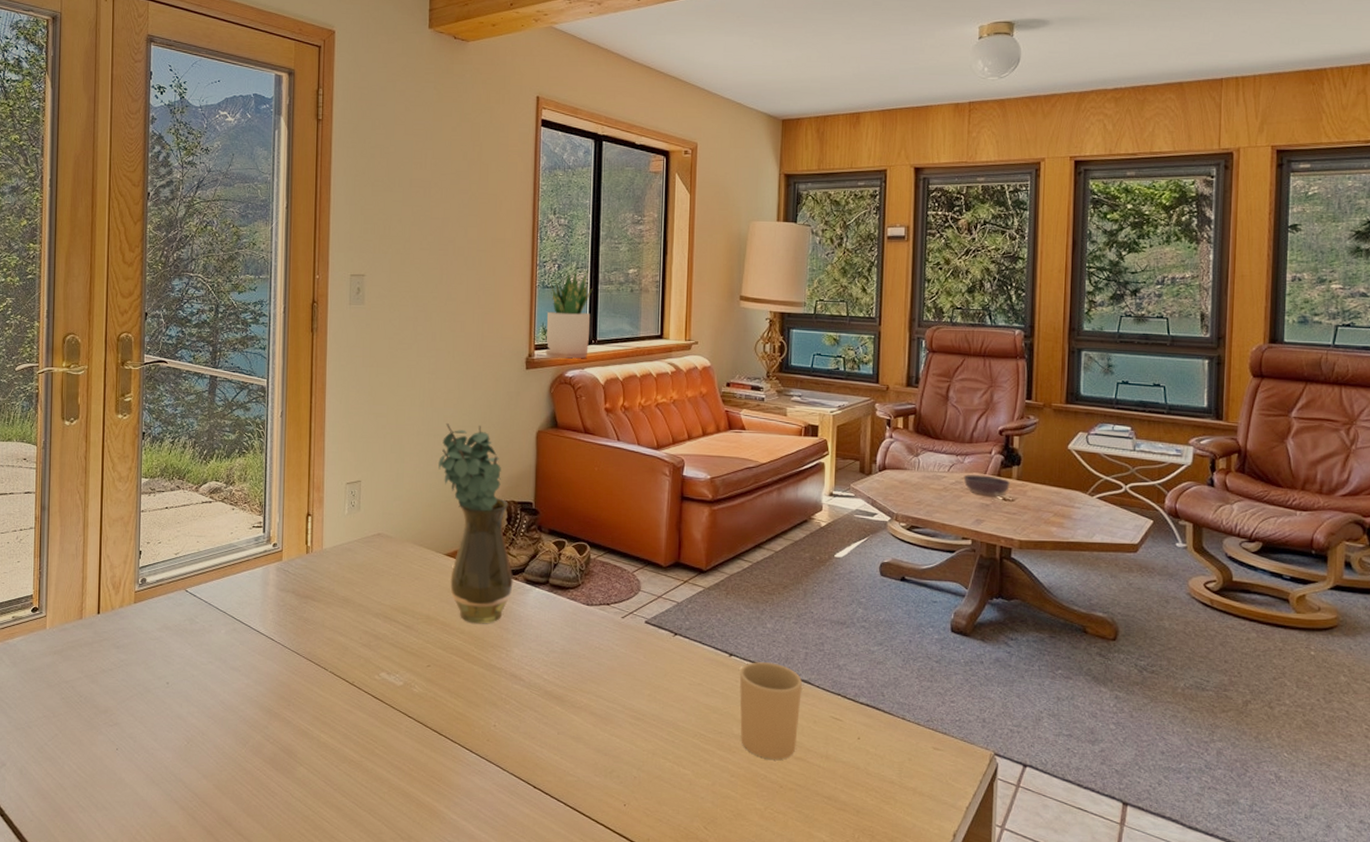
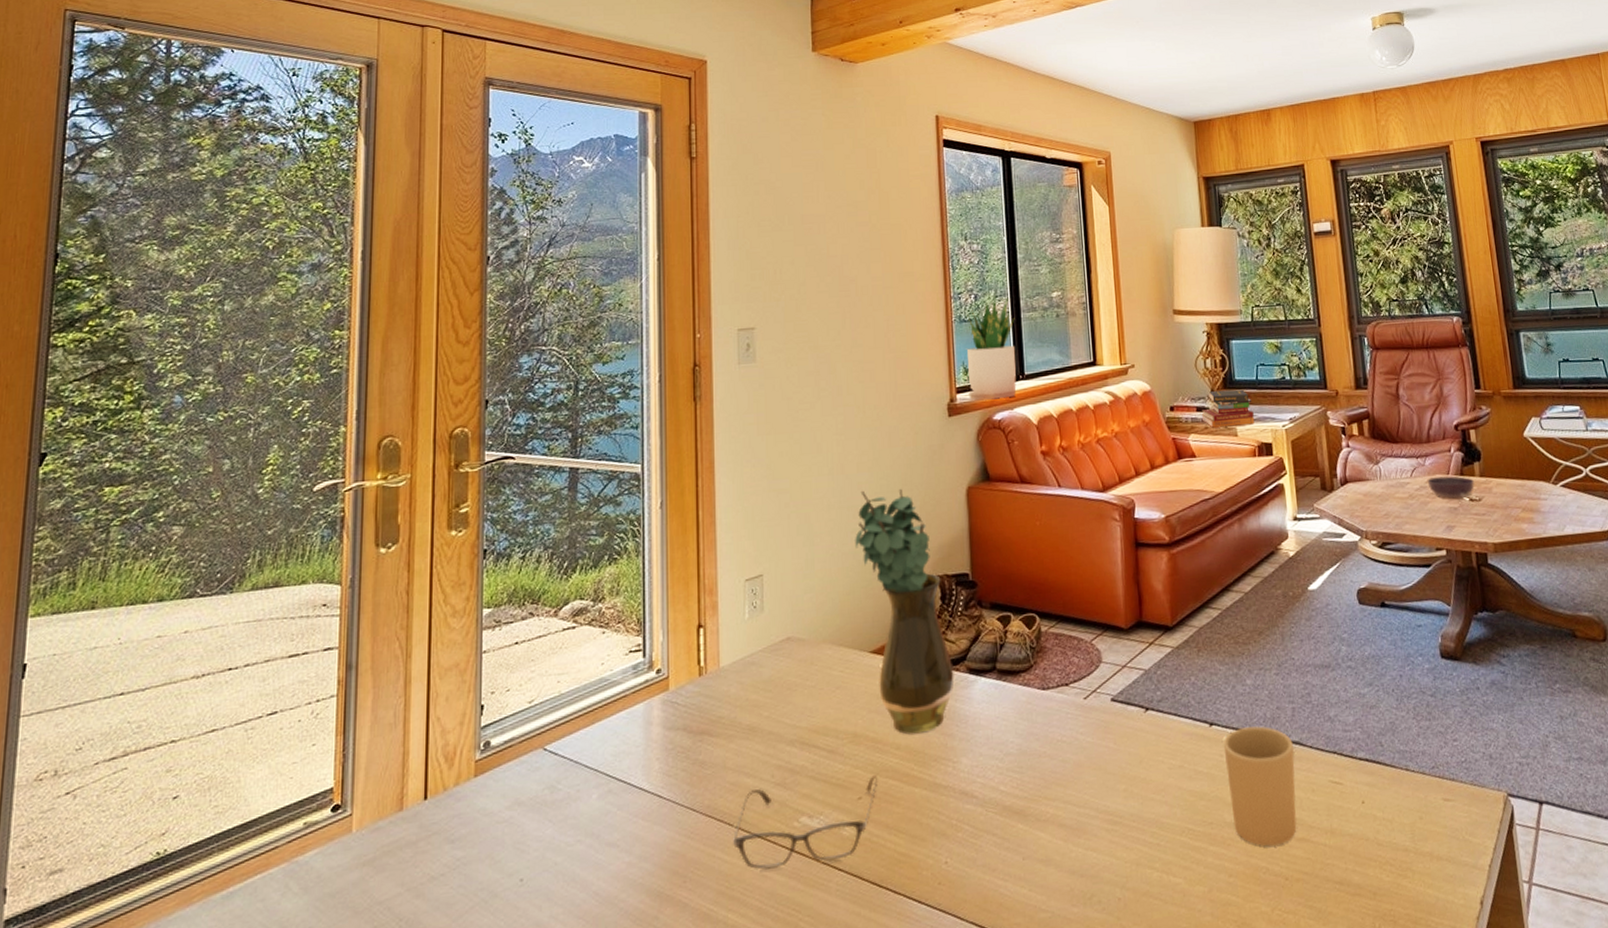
eyeglasses: none [327,646,445,709] -> present [733,775,879,870]
books: none [755,373,805,407] -> present [1201,389,1255,428]

